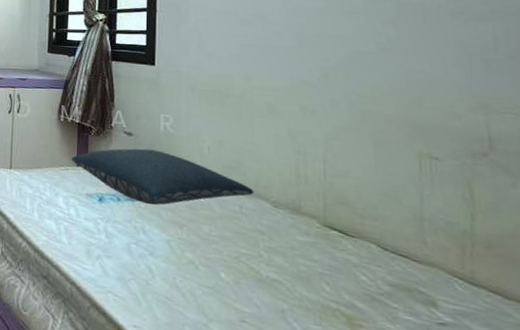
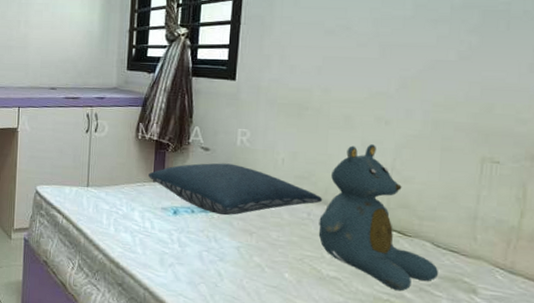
teddy bear: none [252,134,391,300] -> present [318,144,439,291]

